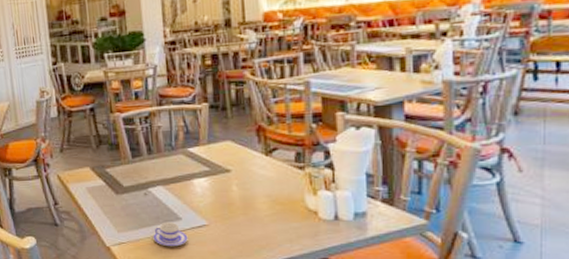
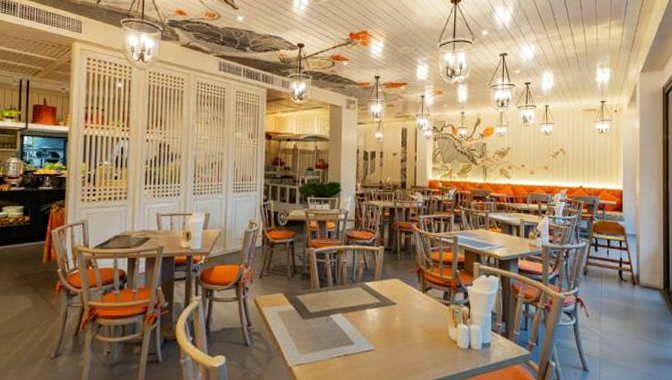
teacup: present [153,221,188,247] -> none [329,345,358,369]

